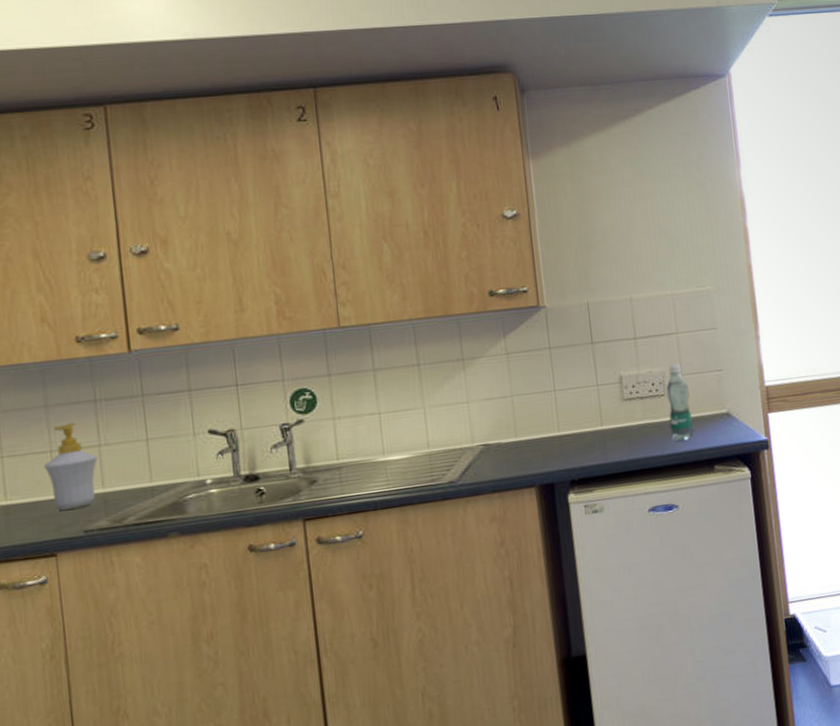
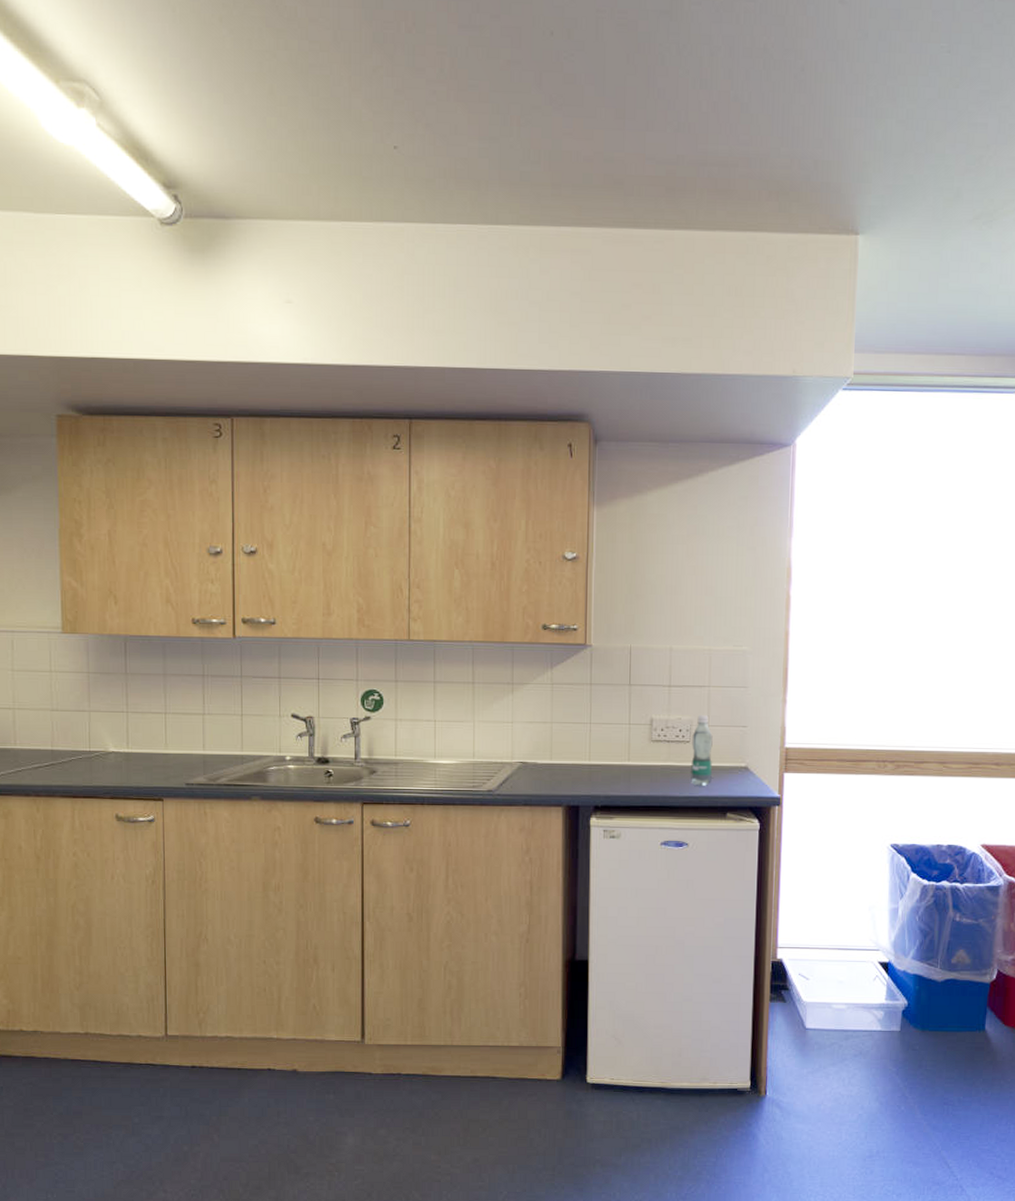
soap bottle: present [44,422,98,511] -> none [159,691,201,765]

